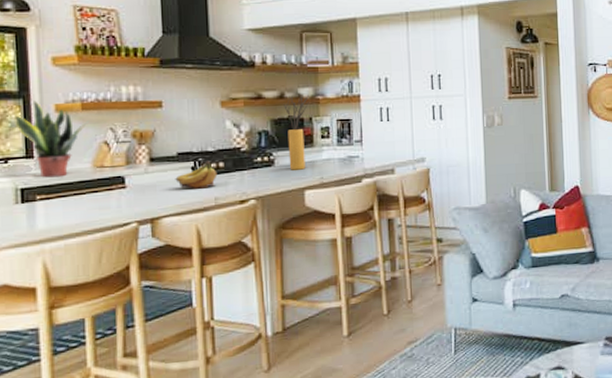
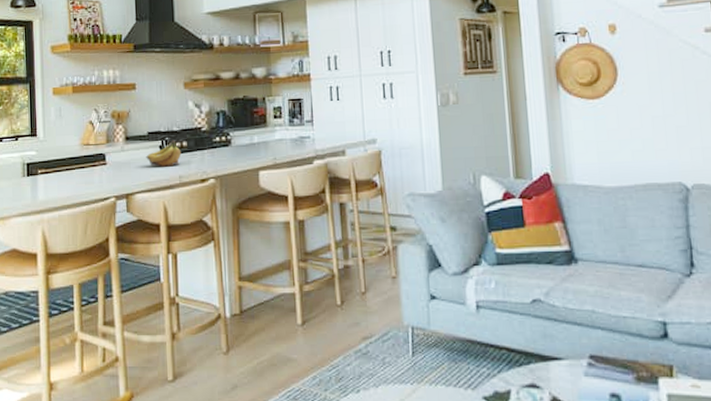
potted plant: present [15,101,90,178] -> none [23,85,79,155]
vase: present [284,94,309,172] -> none [239,74,262,152]

